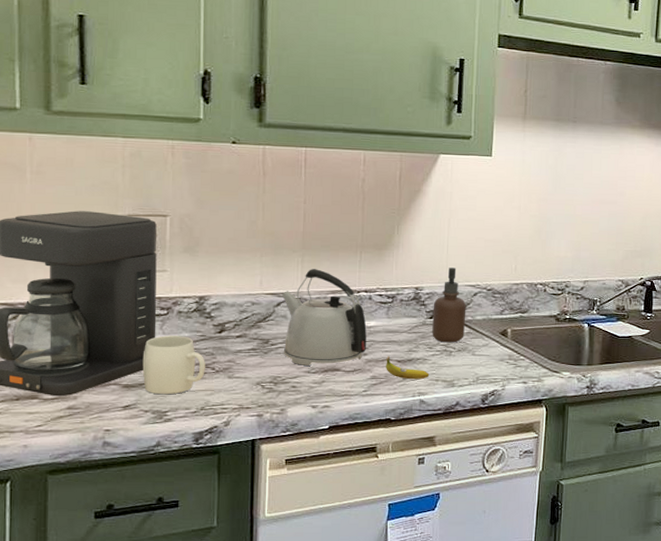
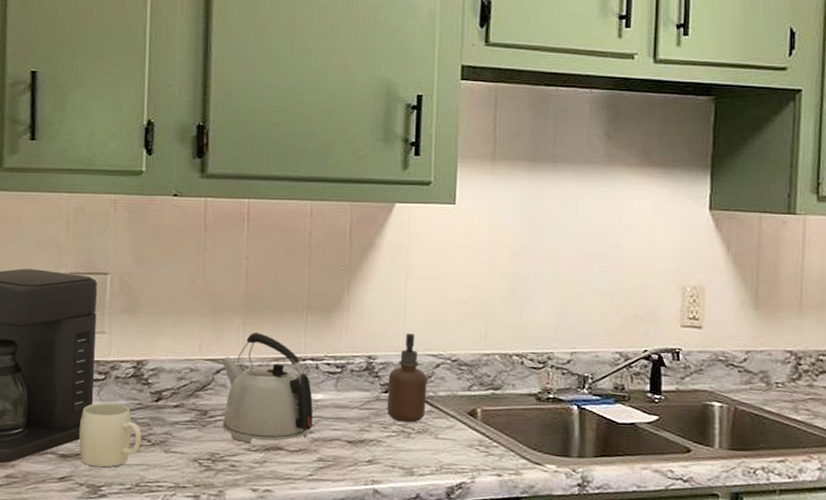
fruit: present [386,356,430,380] -> none [334,435,385,465]

